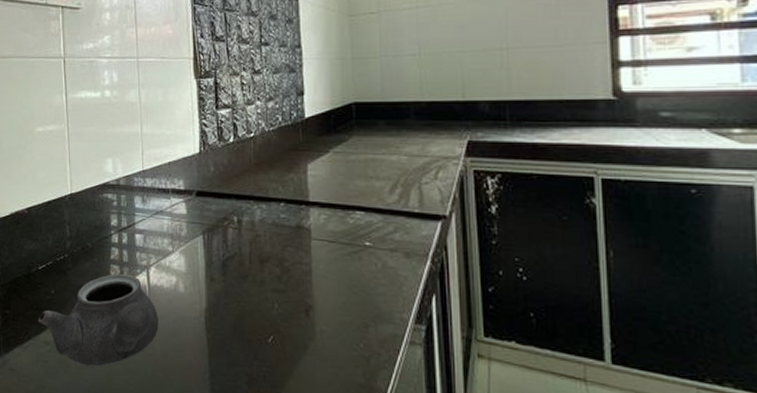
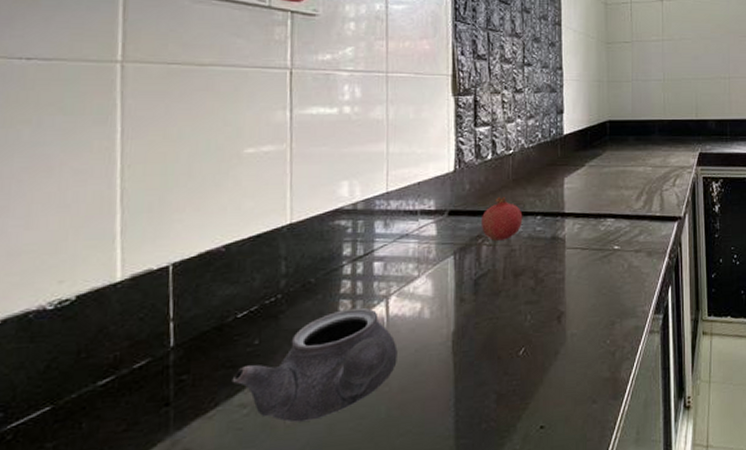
fruit: none [227,180,267,225] -> present [482,196,523,241]

